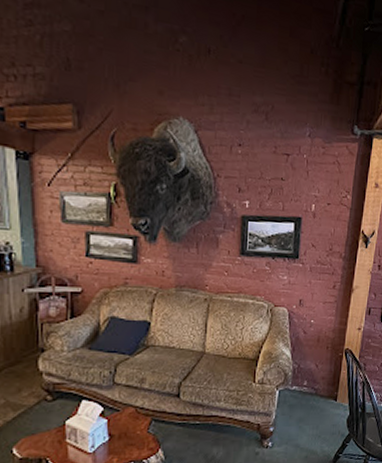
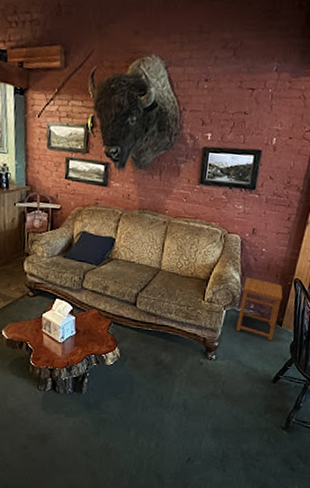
side table: none [291,352,335,418] -> present [236,277,283,341]

